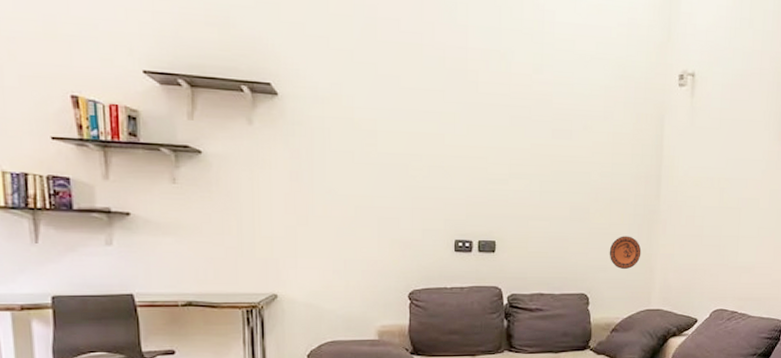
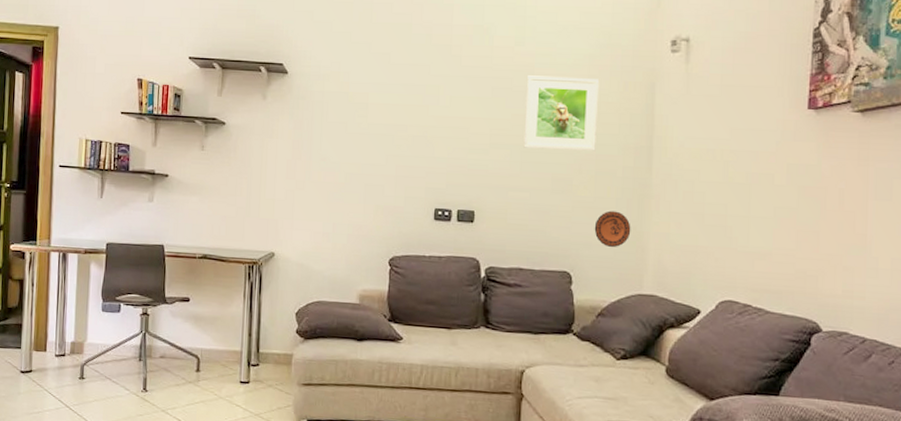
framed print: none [543,104,615,180] -> present [523,75,600,151]

